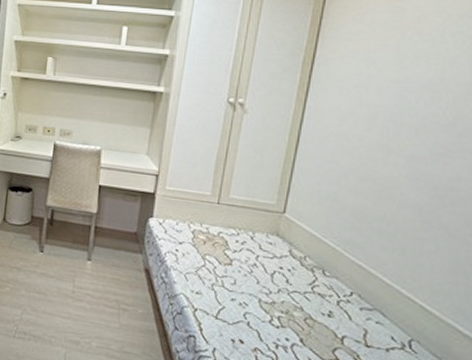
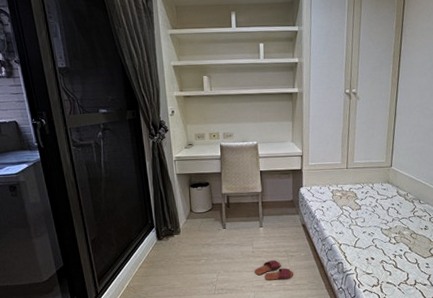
slippers: none [71,308,123,342] -> present [255,260,293,281]

